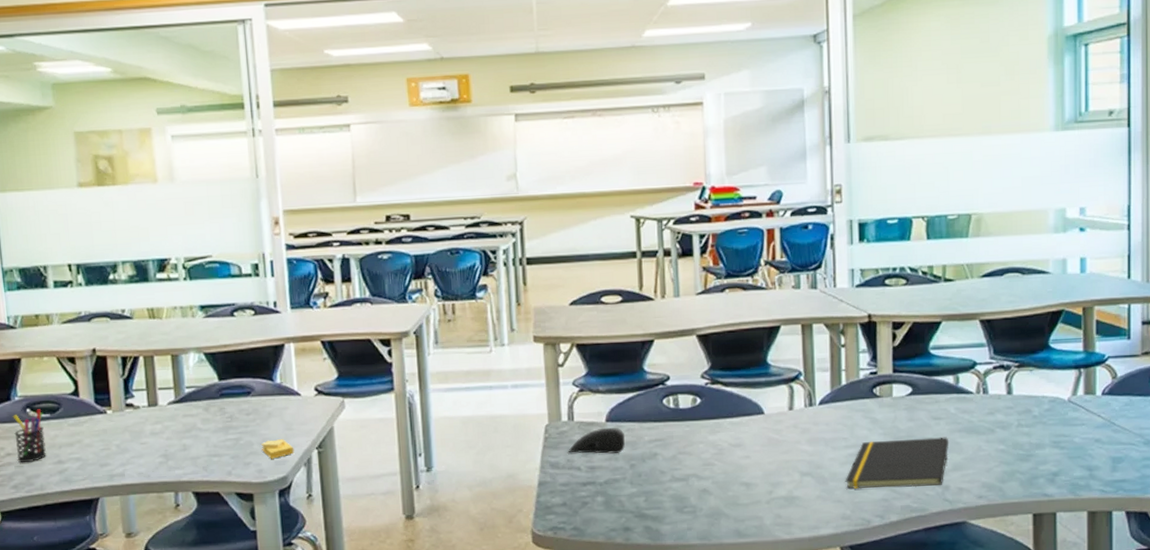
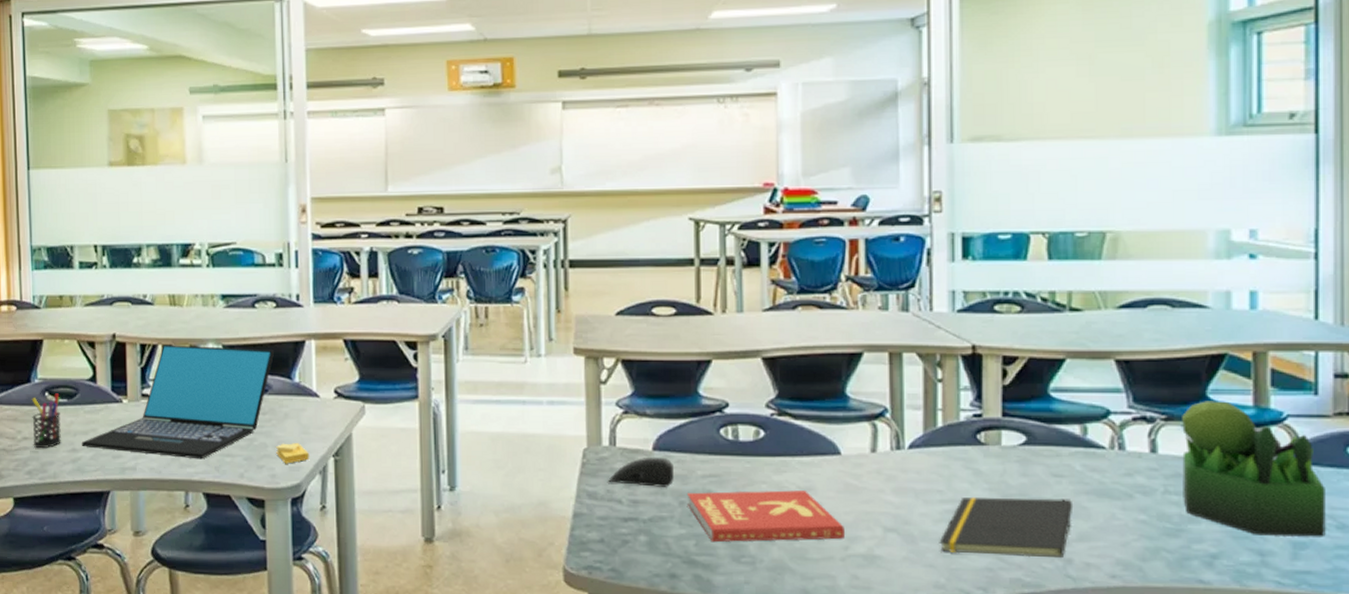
laptop: none [67,354,255,461] -> present [81,345,275,460]
book: none [636,447,770,498] -> present [686,490,846,543]
plant: none [1031,348,1136,455] -> present [1182,401,1326,537]

